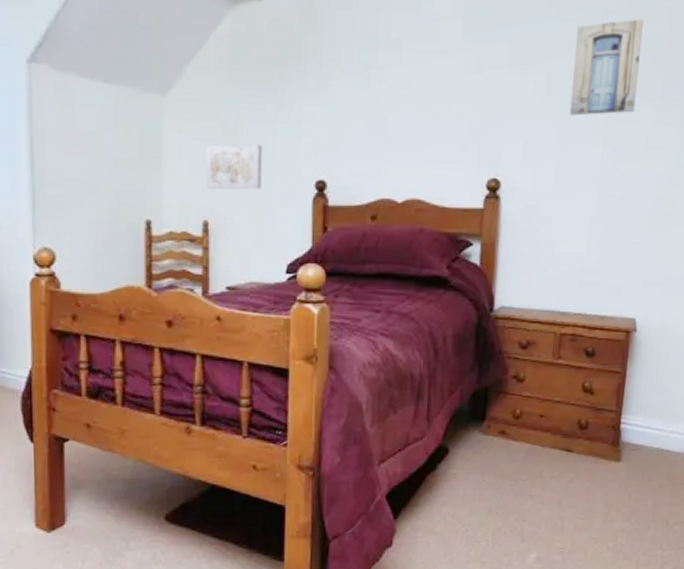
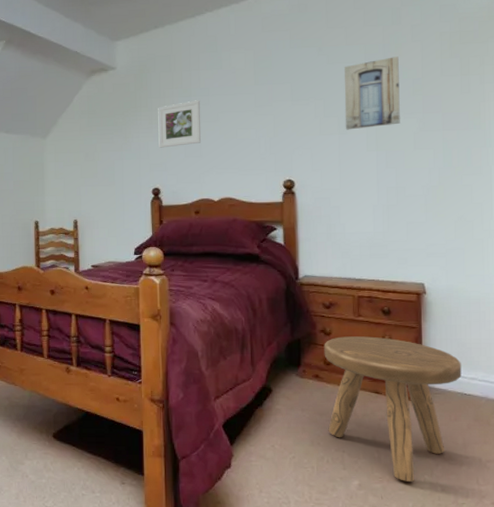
wall art: present [206,144,262,190] -> none [74,166,113,198]
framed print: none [328,56,389,123] -> present [158,100,202,148]
stool: none [509,383,663,551] -> present [324,336,462,482]

